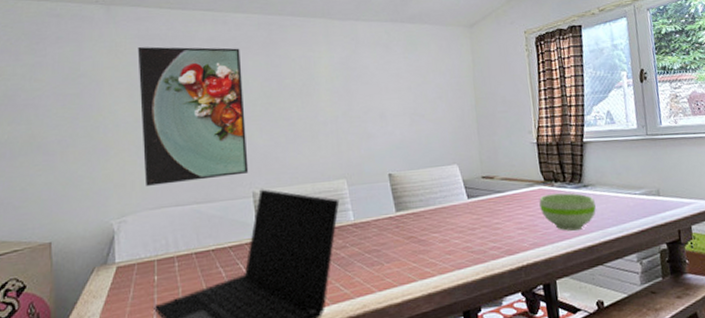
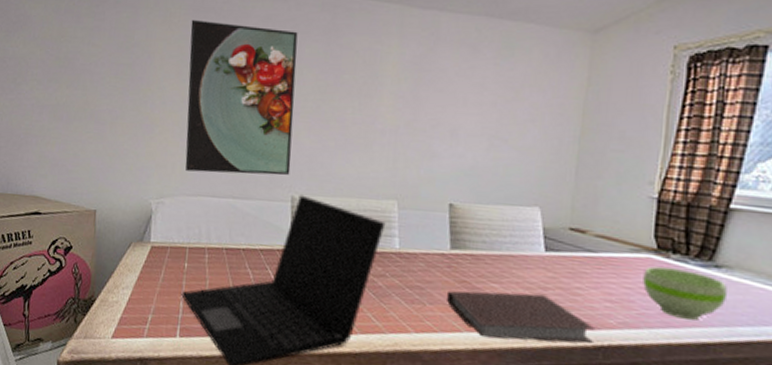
notebook: none [399,234,516,282] -> present [446,290,596,344]

